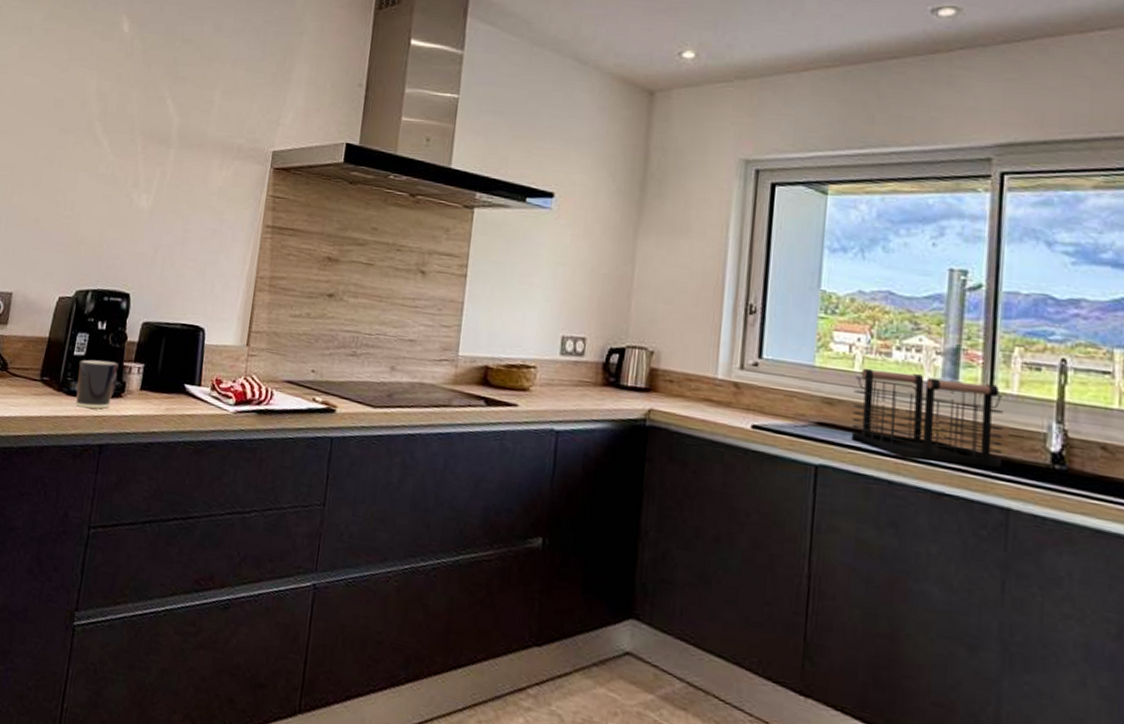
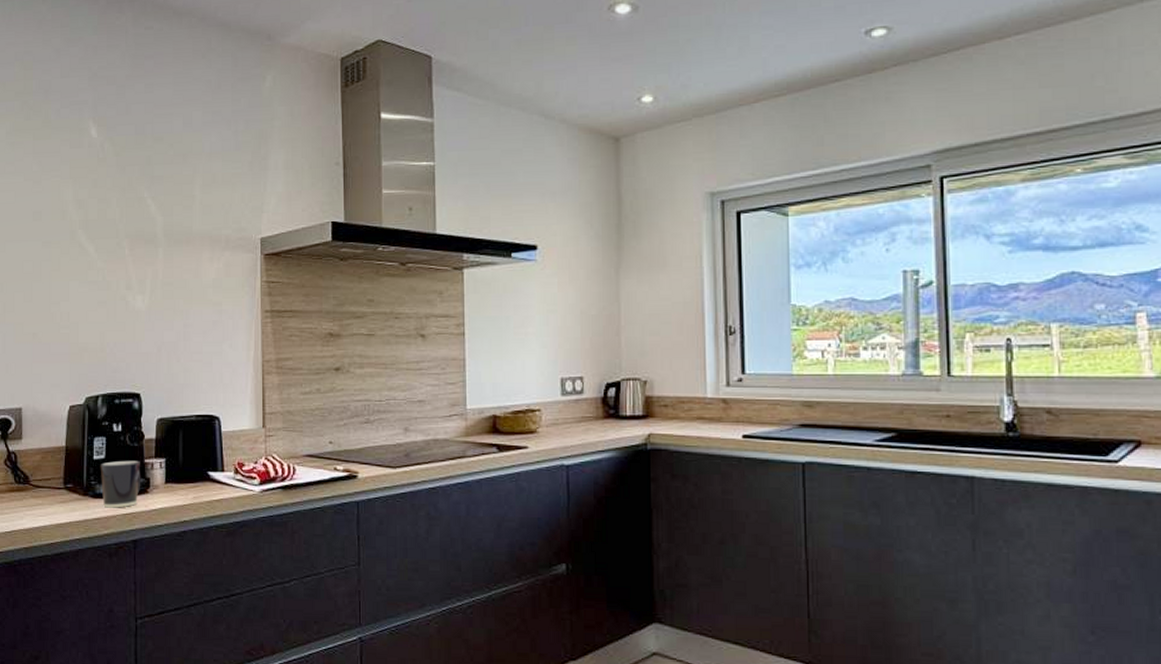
dish rack: present [851,368,1004,469] -> none [830,369,963,446]

